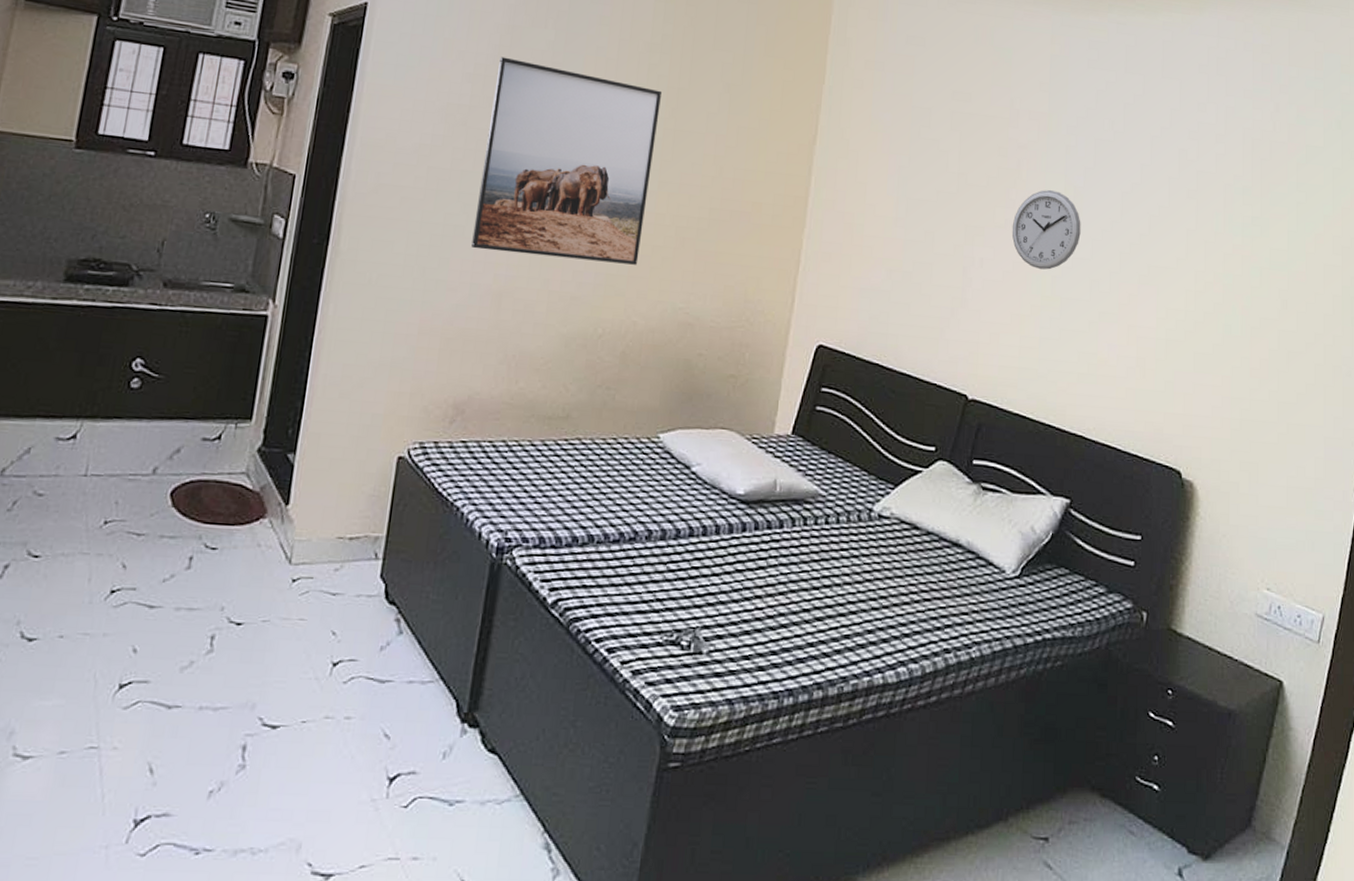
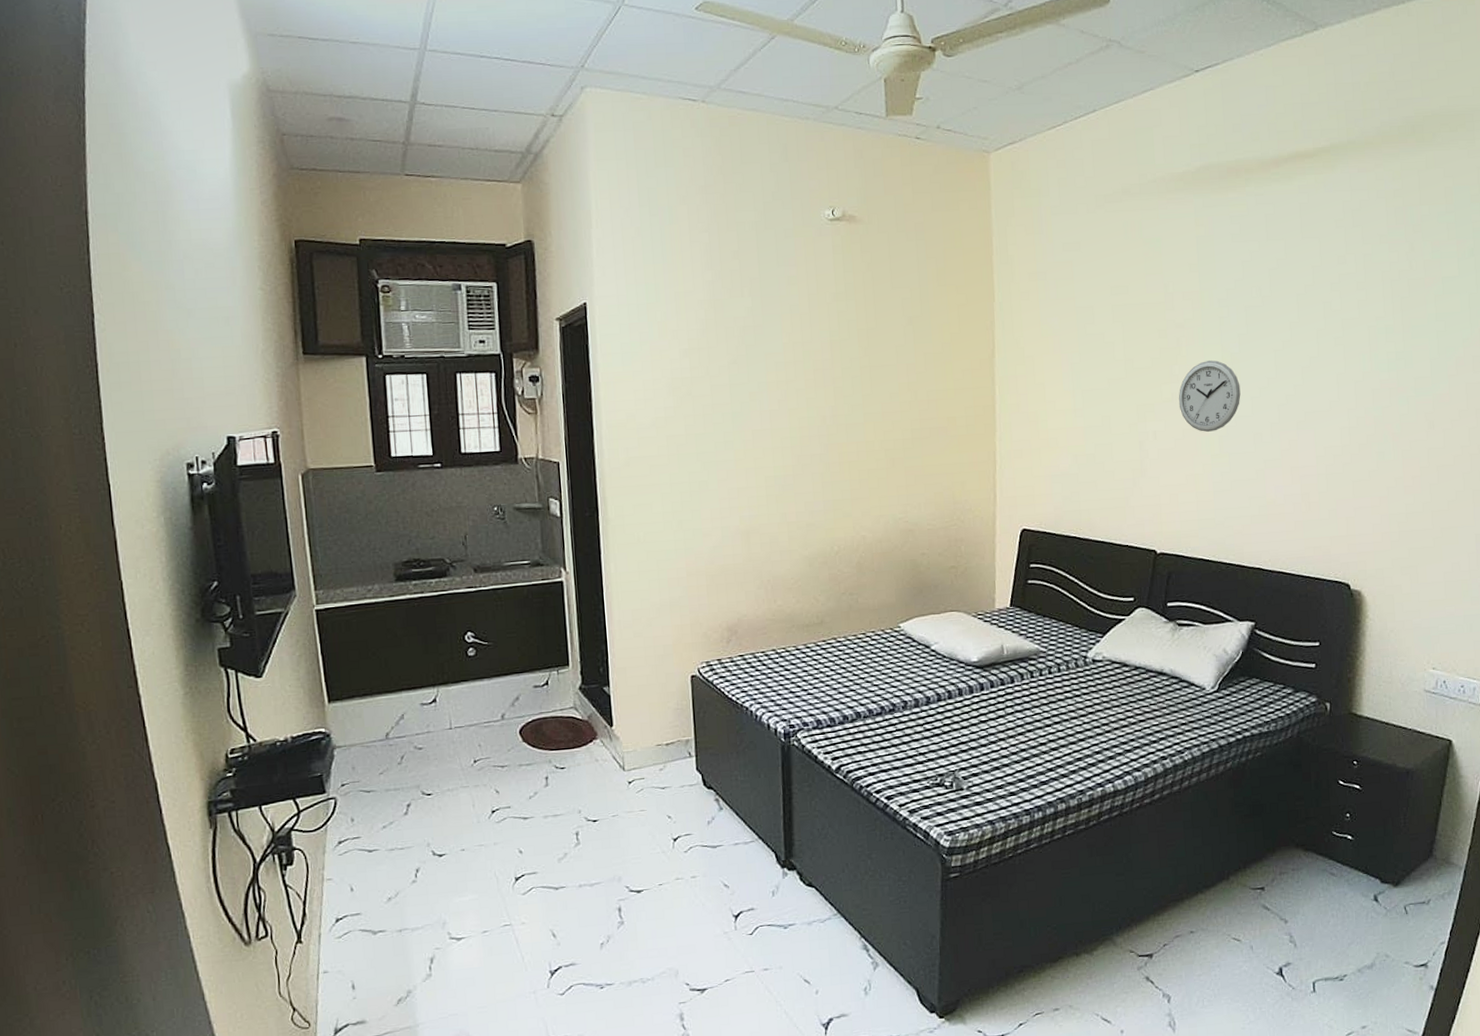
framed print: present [471,56,662,265] -> none [708,329,858,498]

